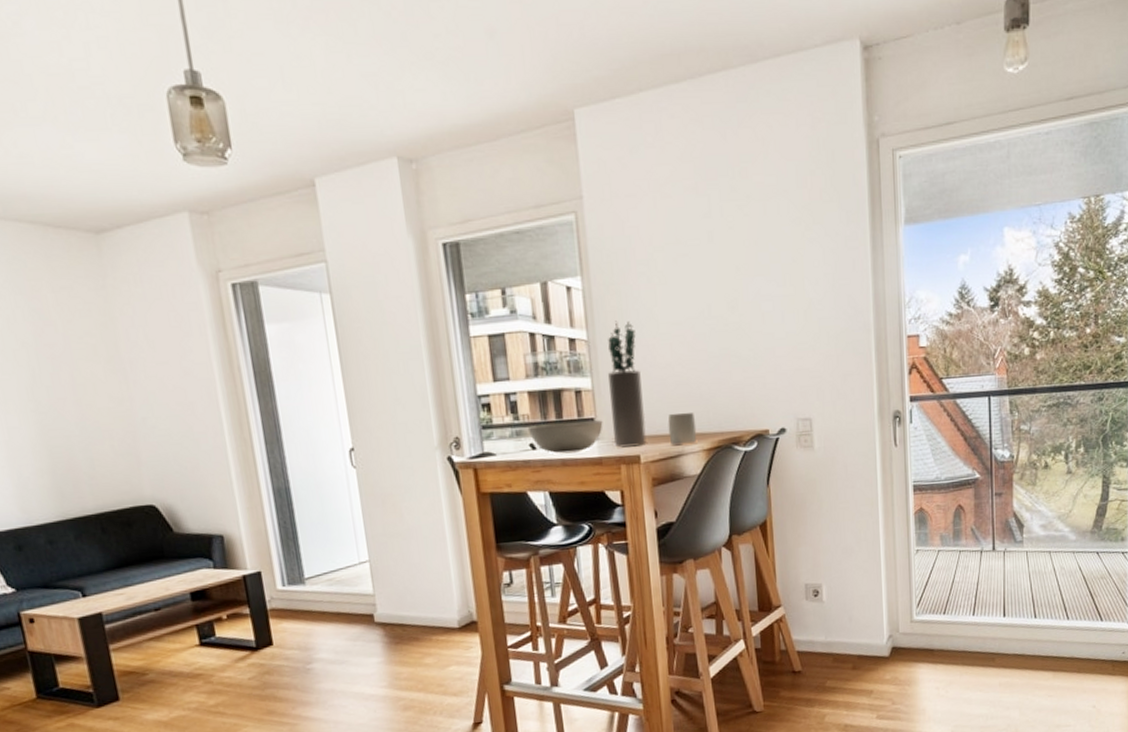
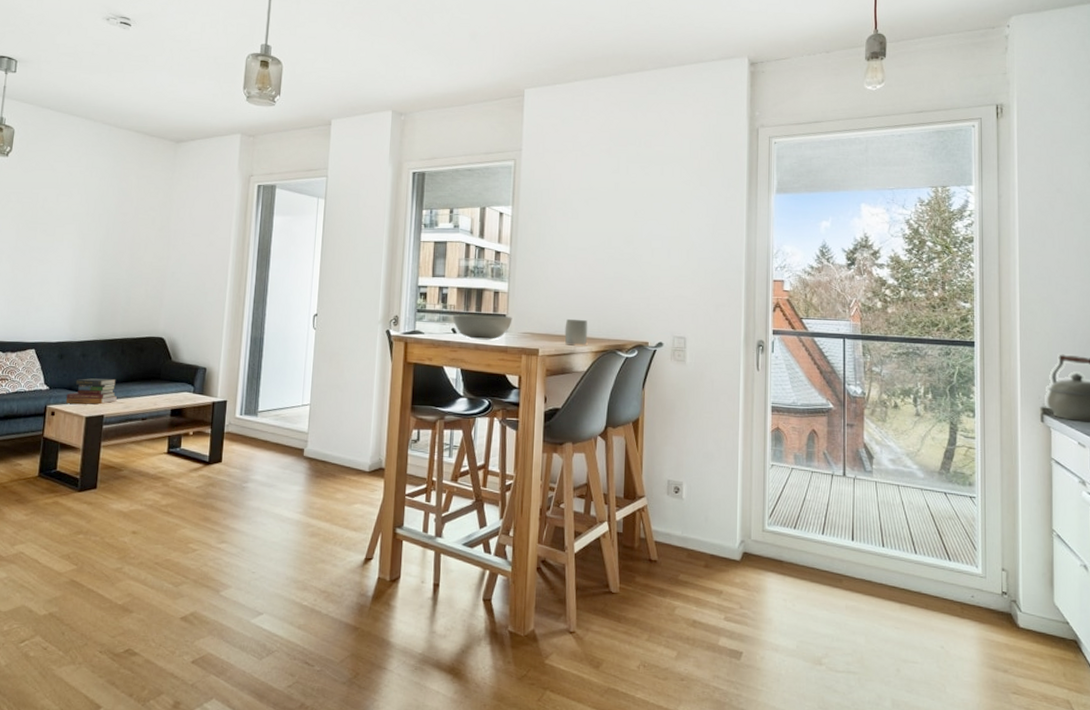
books: none [42,565,114,607] -> present [66,378,117,405]
vase: present [608,320,647,448] -> none [520,242,548,342]

